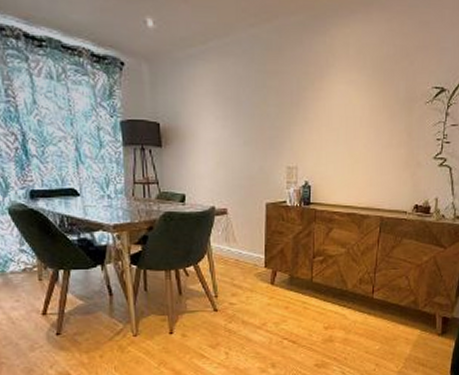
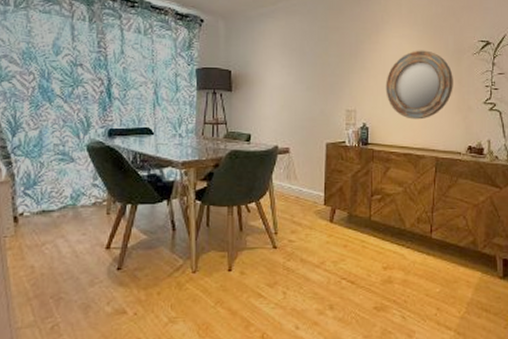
home mirror: none [329,98,403,177] -> present [385,50,453,120]

